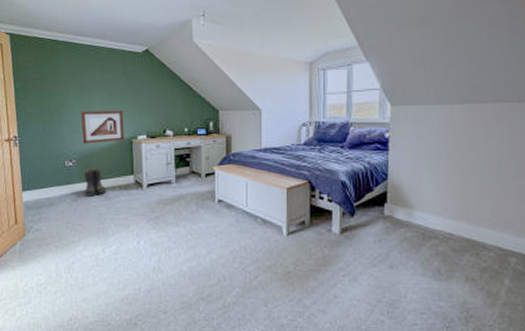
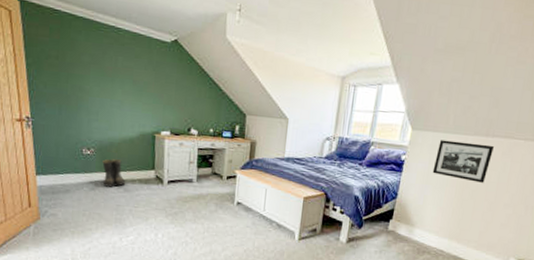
picture frame: present [81,110,124,144] -> none [100,98,147,135]
picture frame: none [421,111,486,153] -> present [432,140,495,183]

